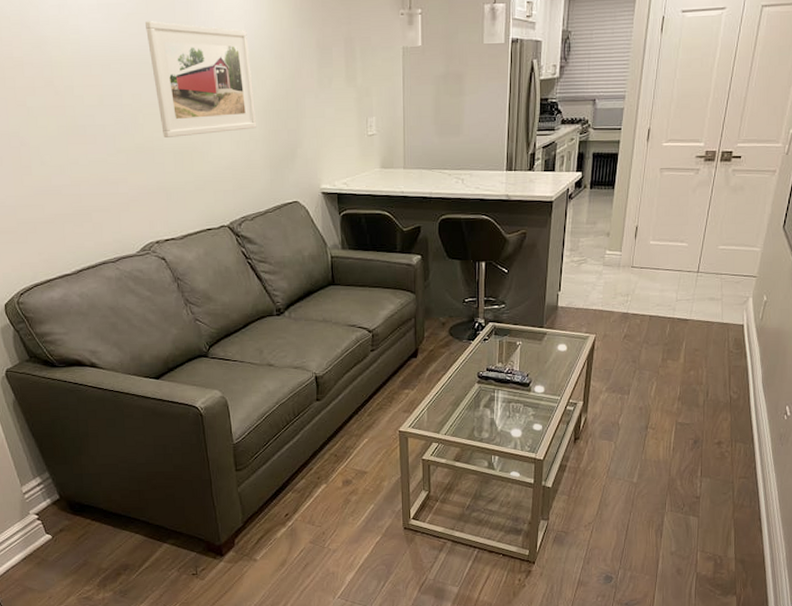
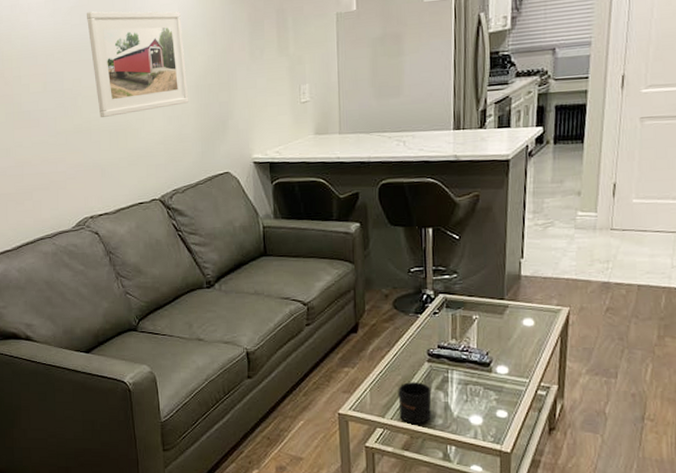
mug: none [451,401,480,438] -> present [398,382,432,424]

